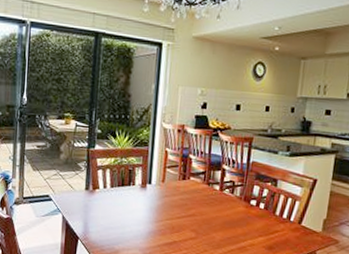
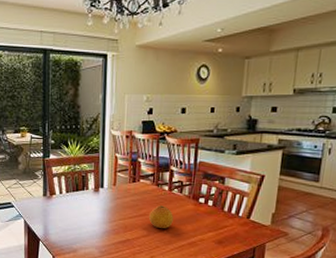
fruit: none [198,206,224,231] -> present [149,205,173,228]

